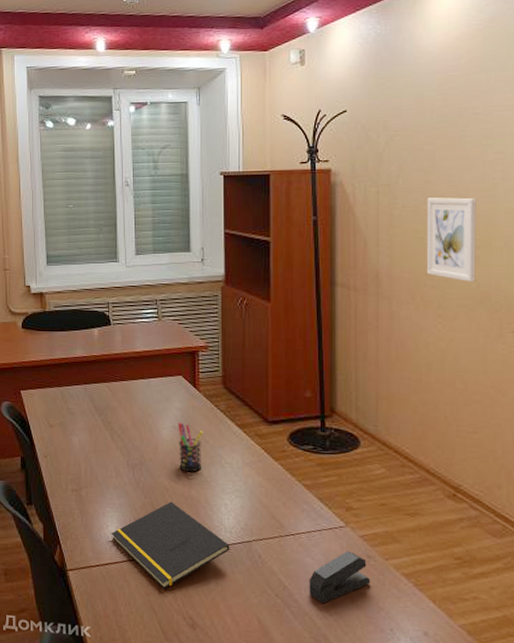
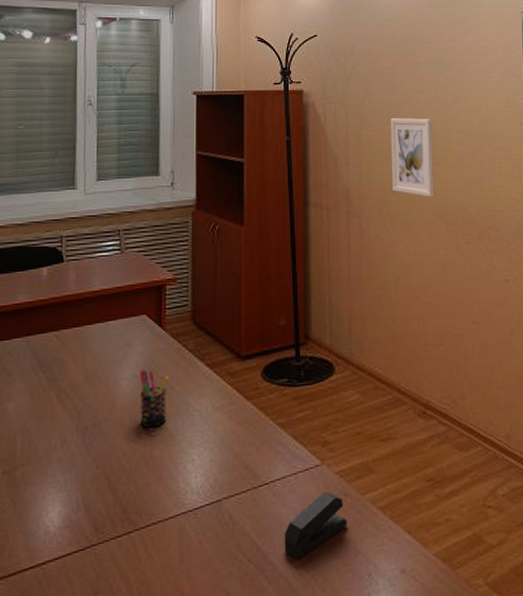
notepad: present [111,501,230,589] -> none [51,467,197,581]

